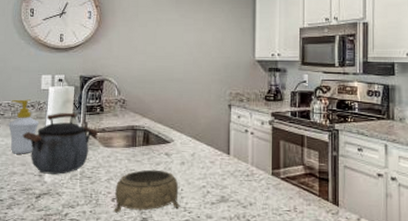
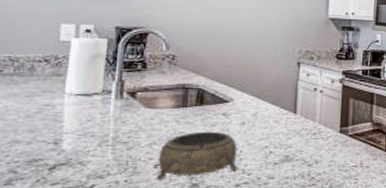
soap bottle: present [8,99,40,154] -> none [8,52,57,119]
kettle: present [22,112,98,175] -> none [30,68,138,141]

